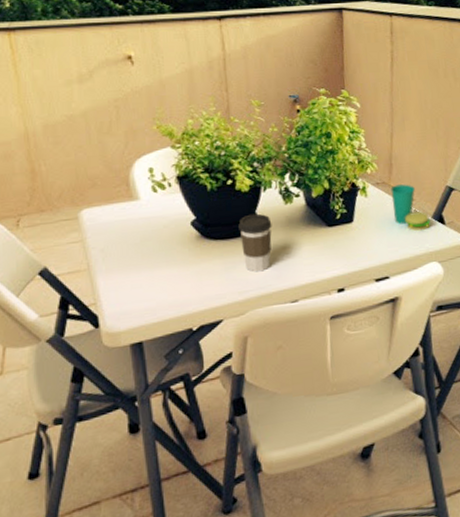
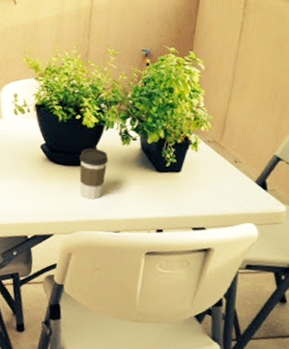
cup: present [390,184,431,232] -> none [219,146,254,193]

